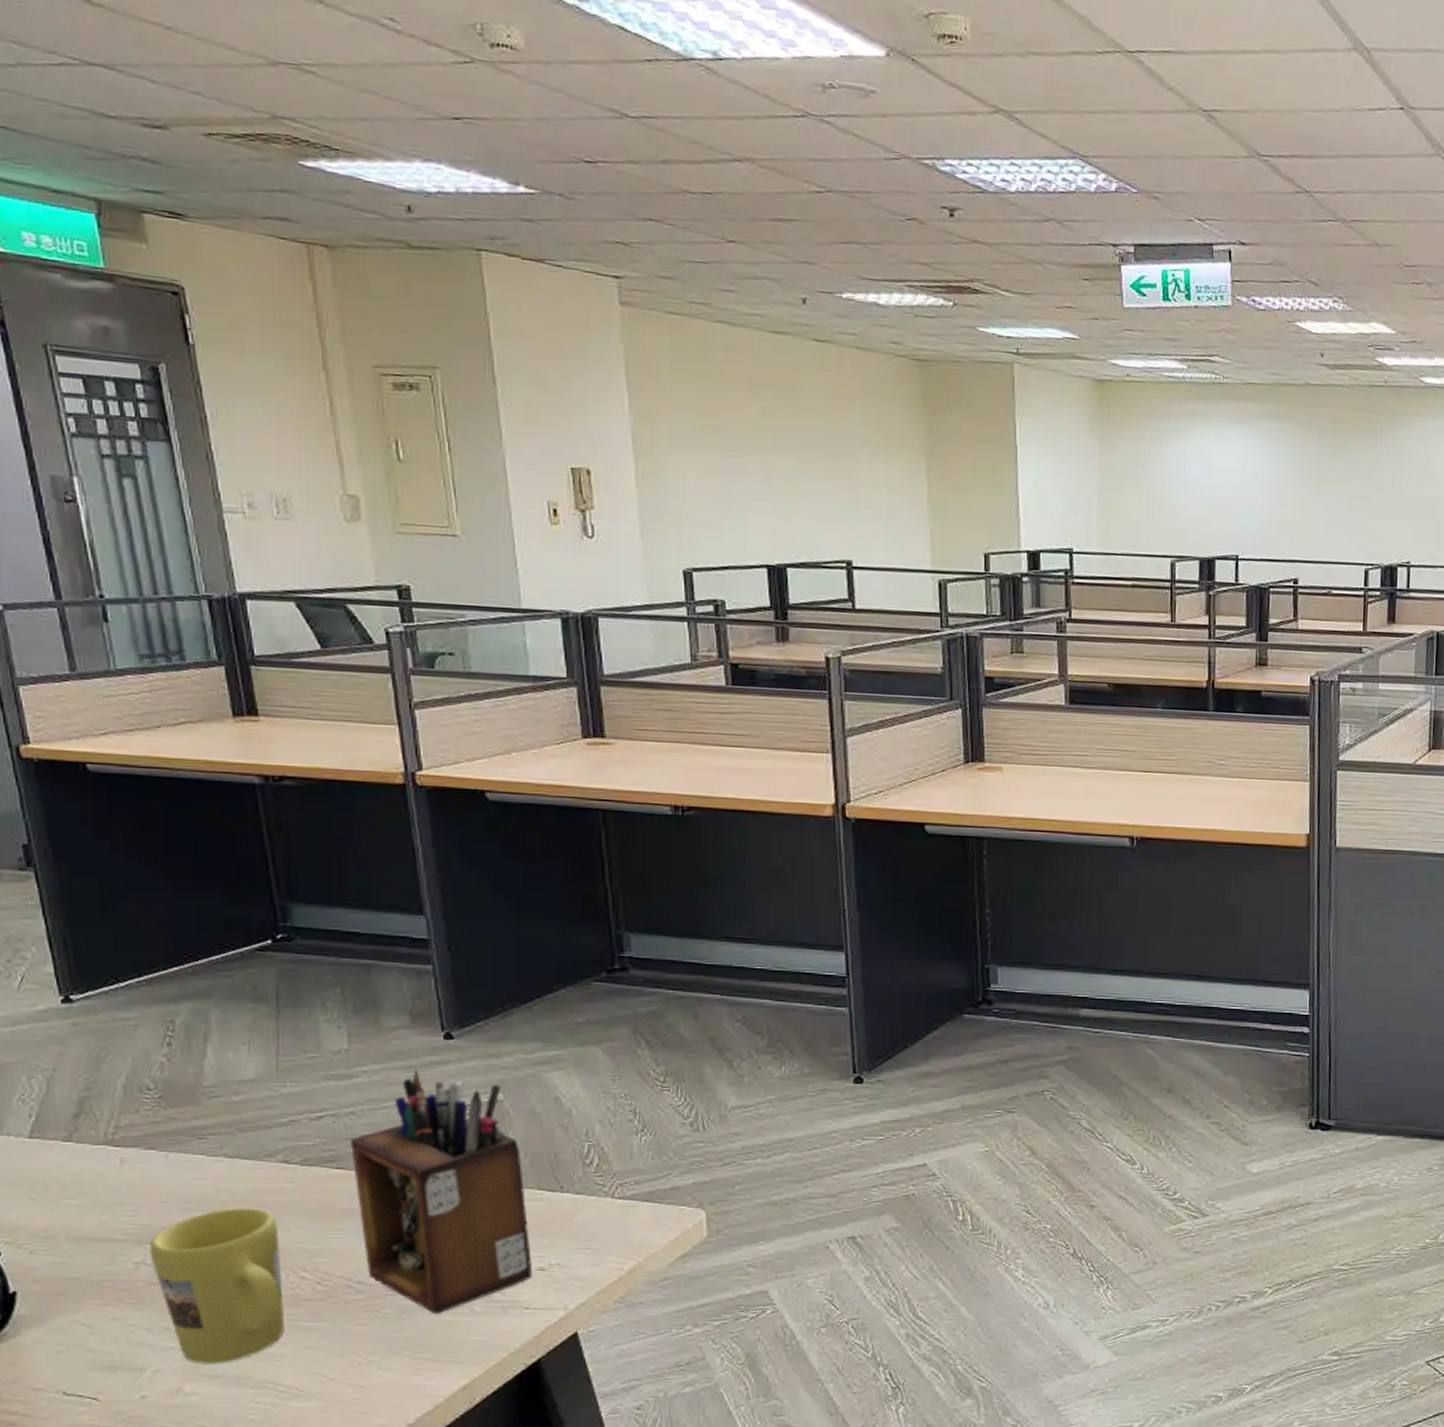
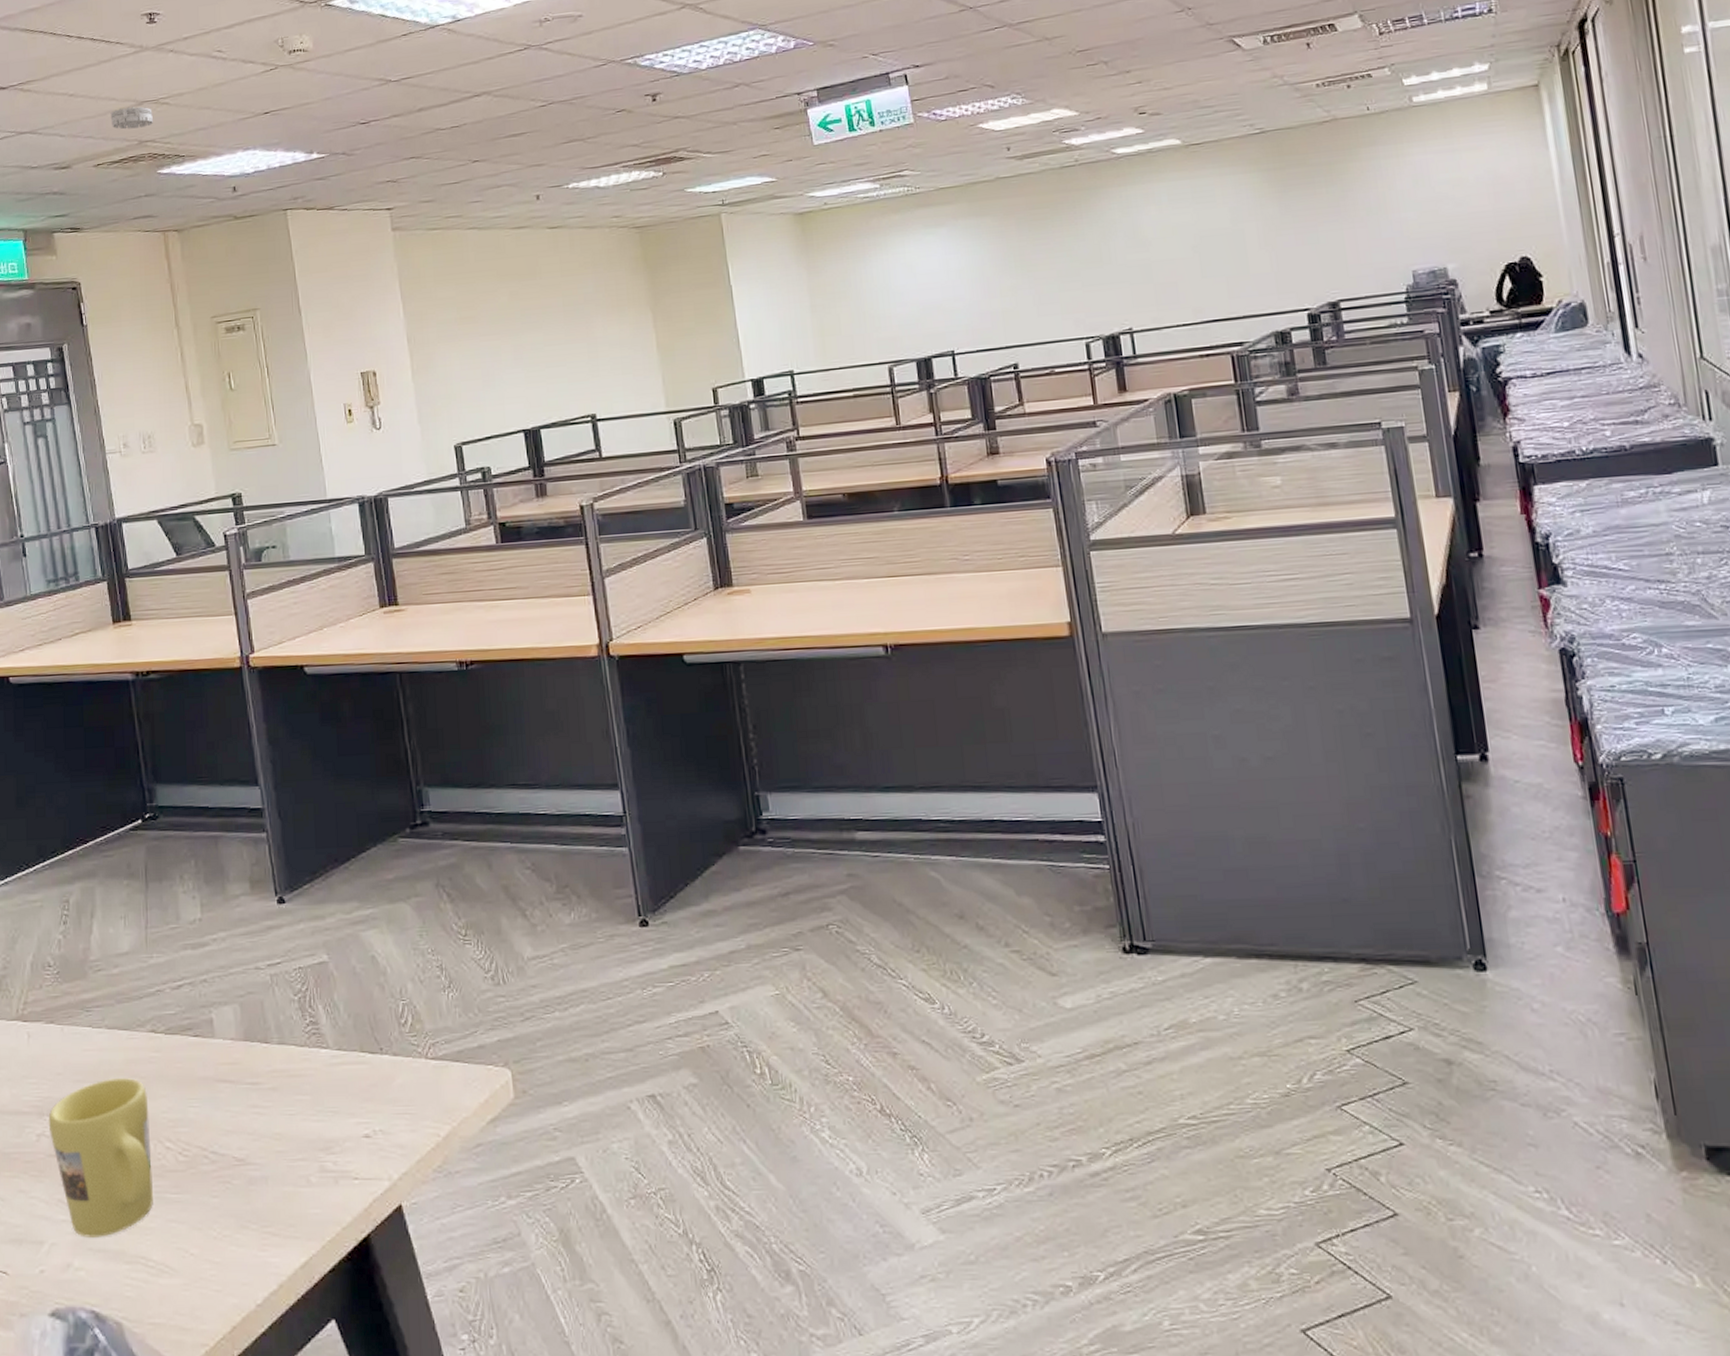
smoke detector: none [228,64,294,98] -> present [110,106,154,130]
desk organizer: present [351,1070,532,1315] -> none [204,935,359,1186]

